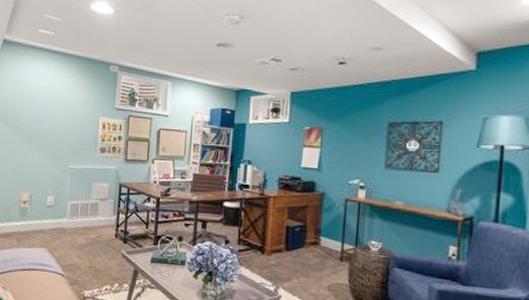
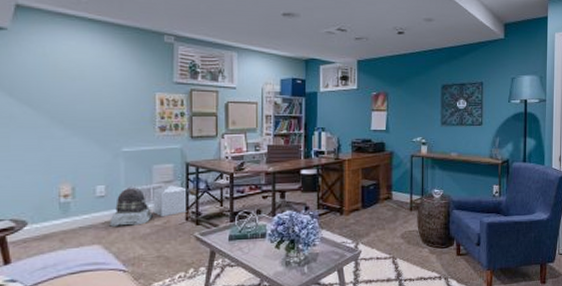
backpack: none [54,200,90,236] -> present [109,186,154,227]
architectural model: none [89,202,118,232] -> present [153,185,187,217]

